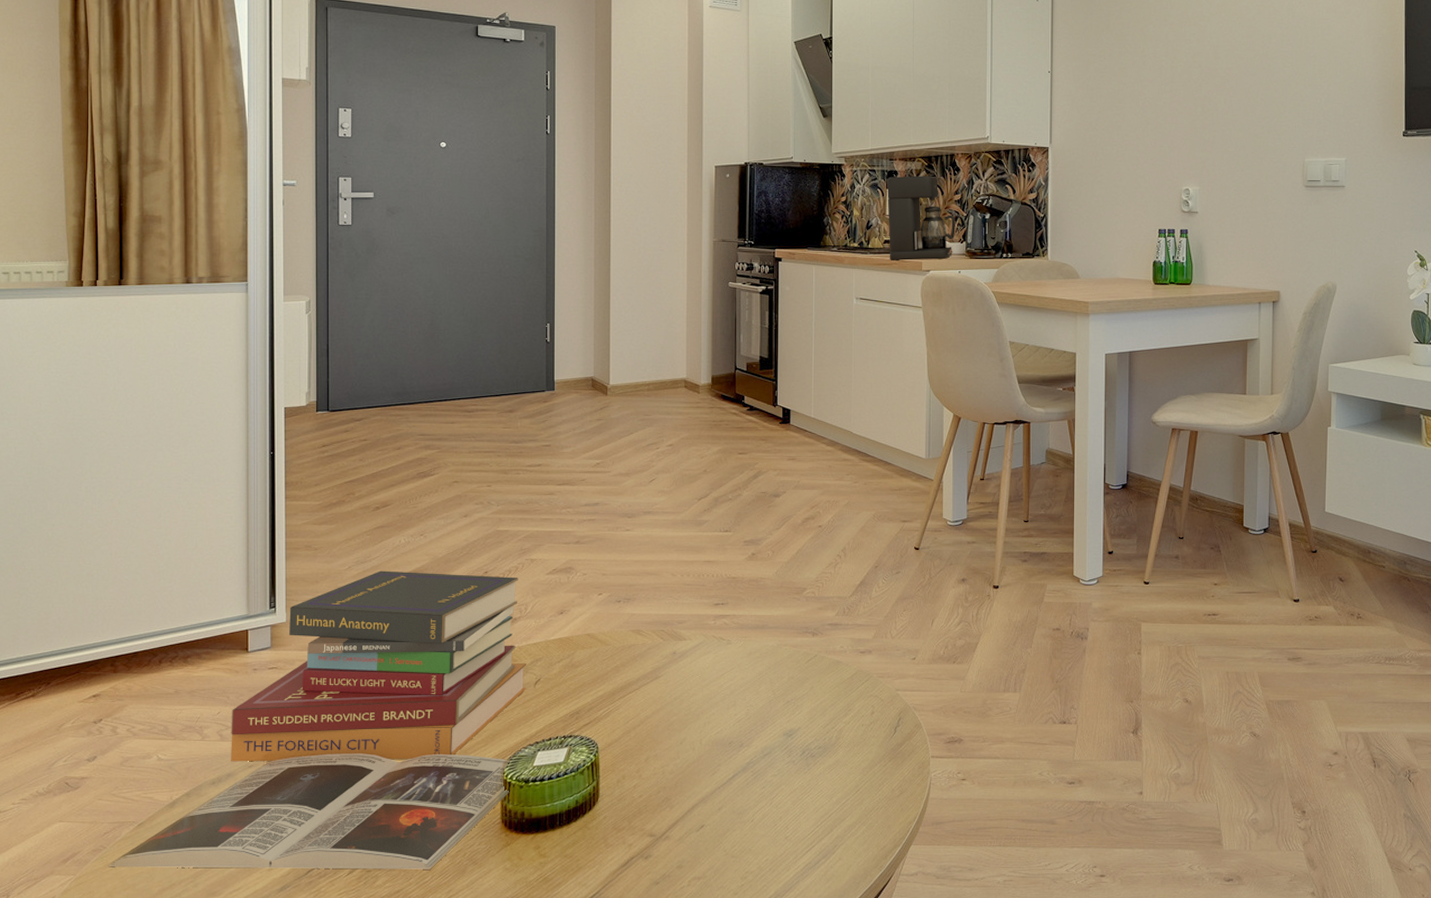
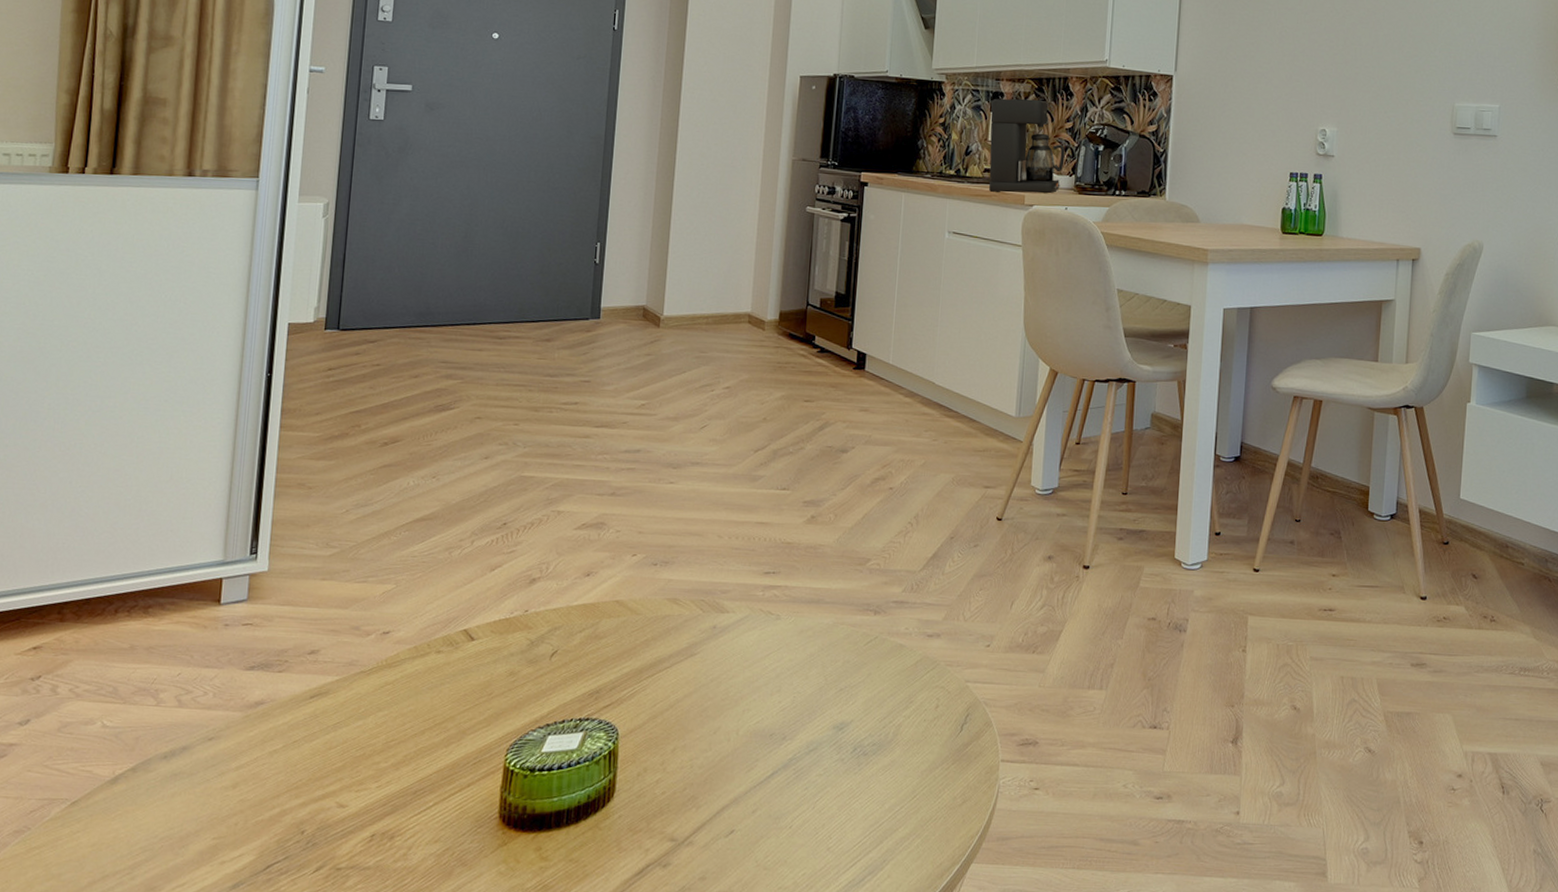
magazine: present [108,753,512,870] -> none [31,727,518,870]
books: present [231,570,527,762] -> none [188,516,544,738]

